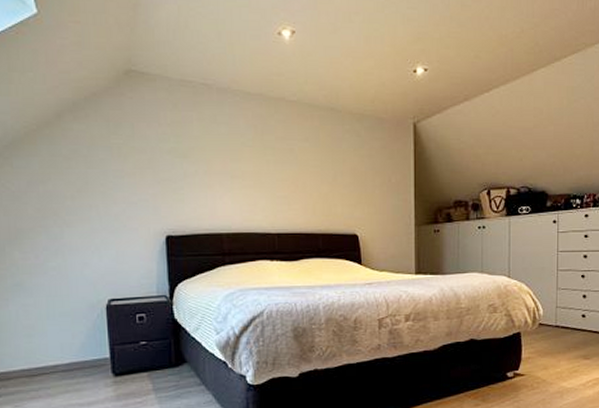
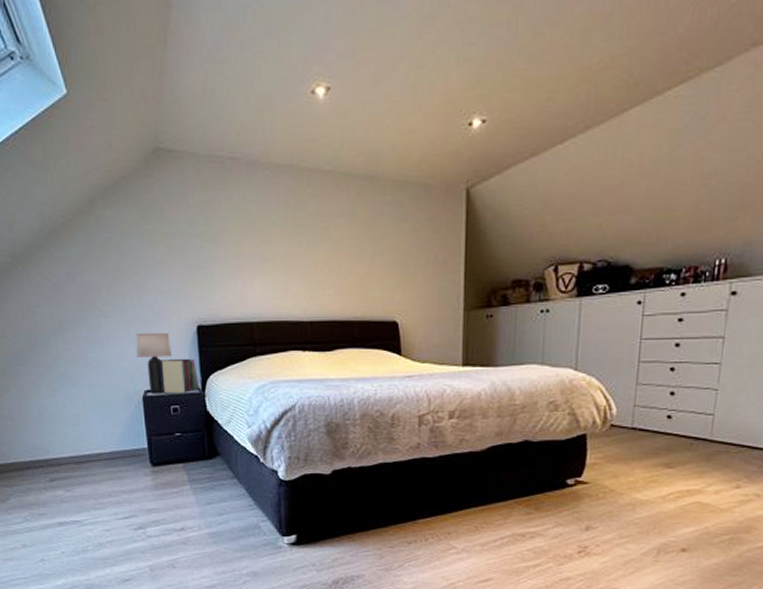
table lamp: none [100,242,139,302] -> present [135,332,172,393]
books: none [125,267,166,302] -> present [159,358,199,393]

